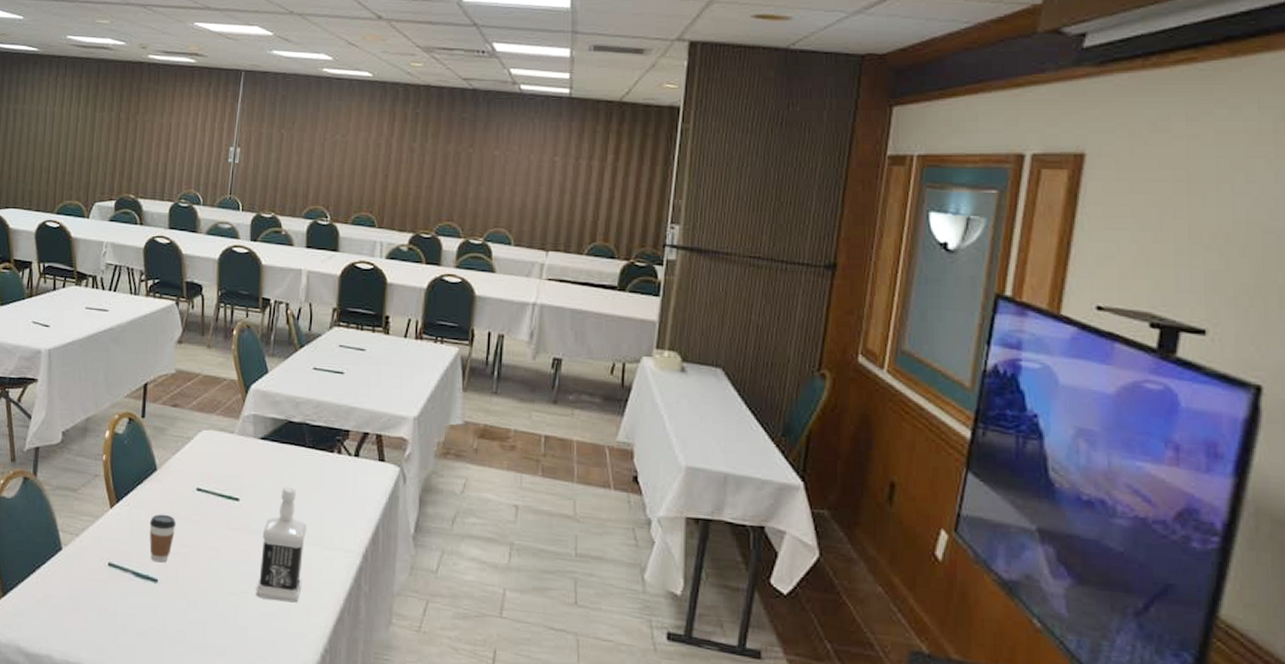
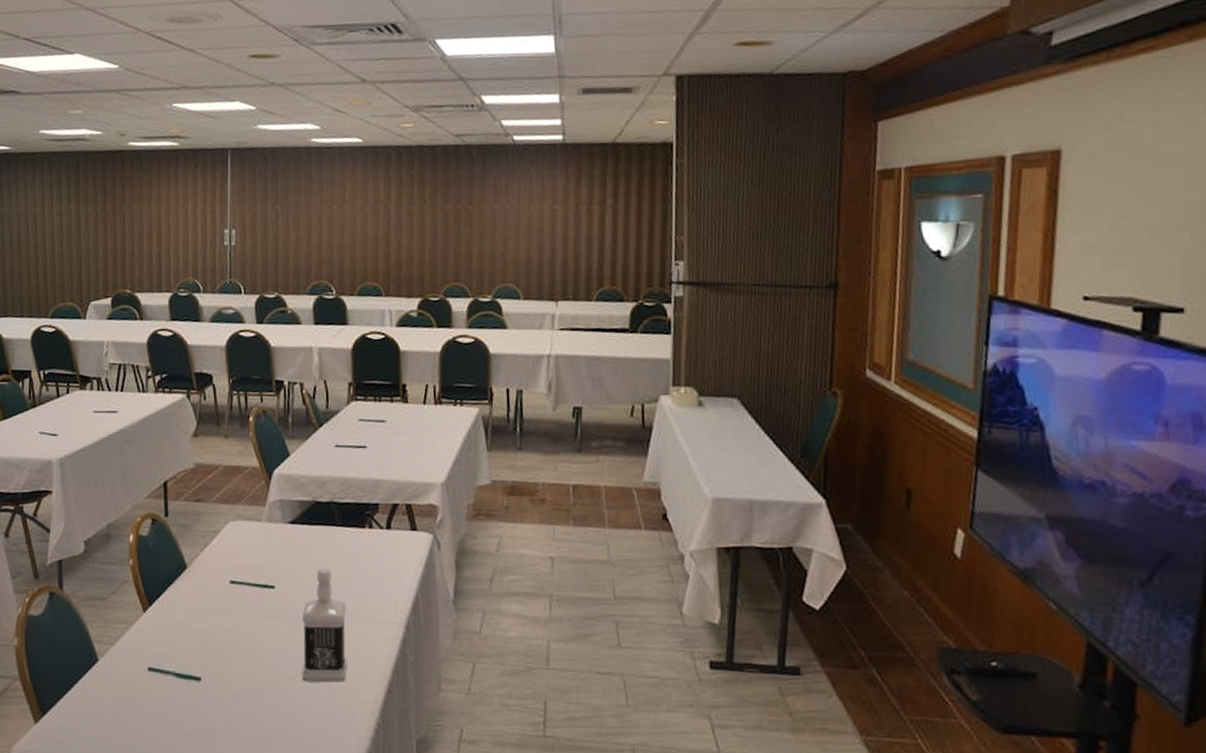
coffee cup: present [149,514,176,563] -> none [185,611,214,661]

